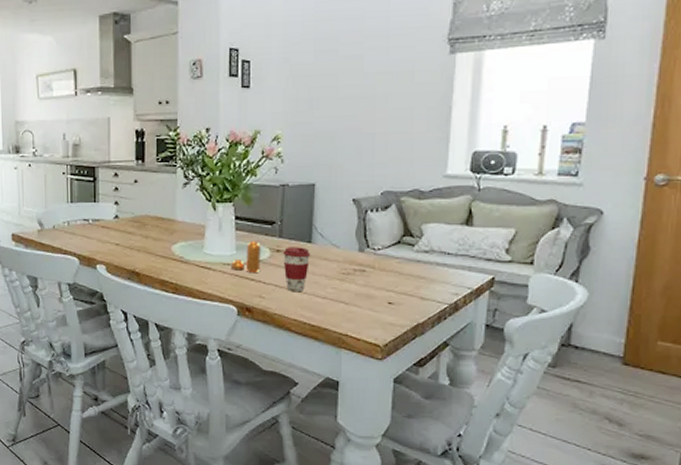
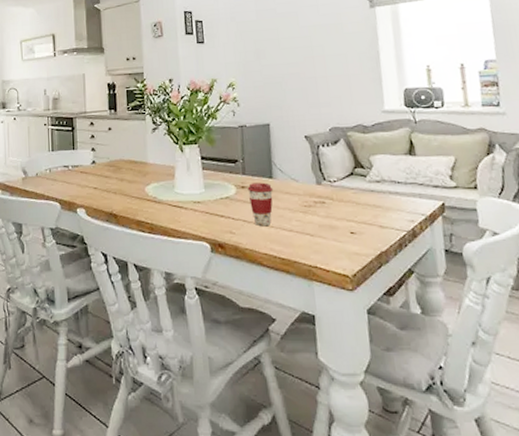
pepper shaker: present [230,241,261,274] -> none [200,179,229,210]

